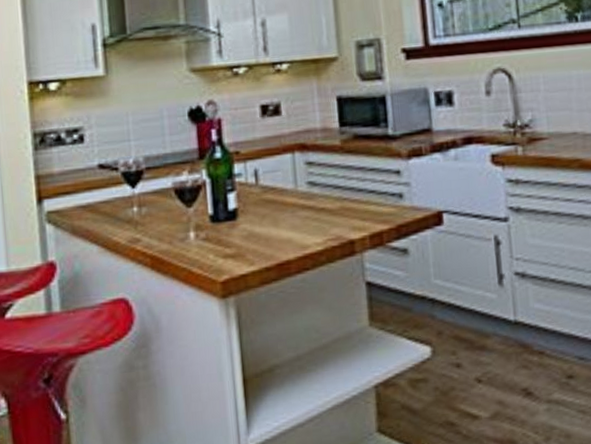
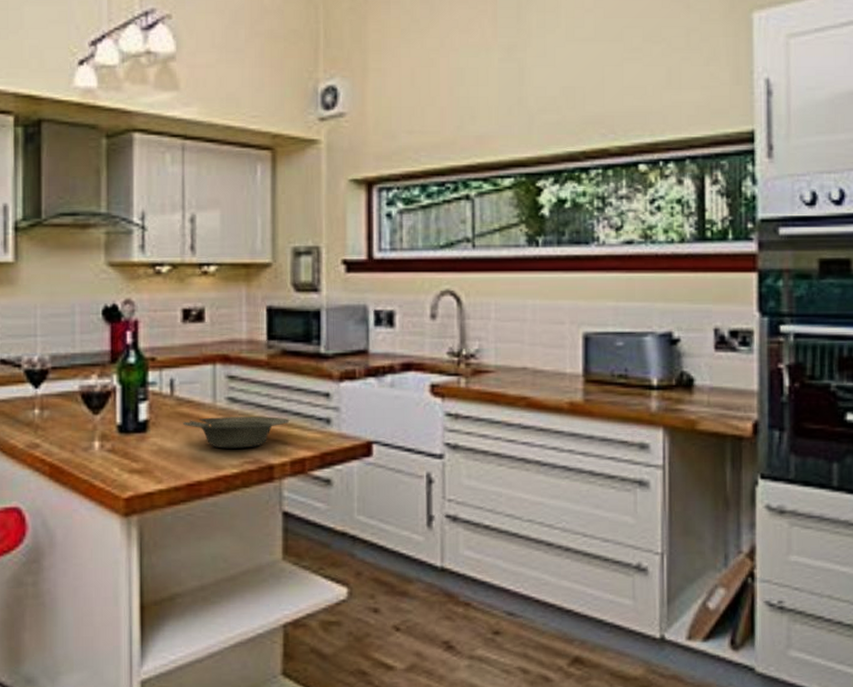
bowl: none [268,196,366,229] -> present [182,416,290,449]

